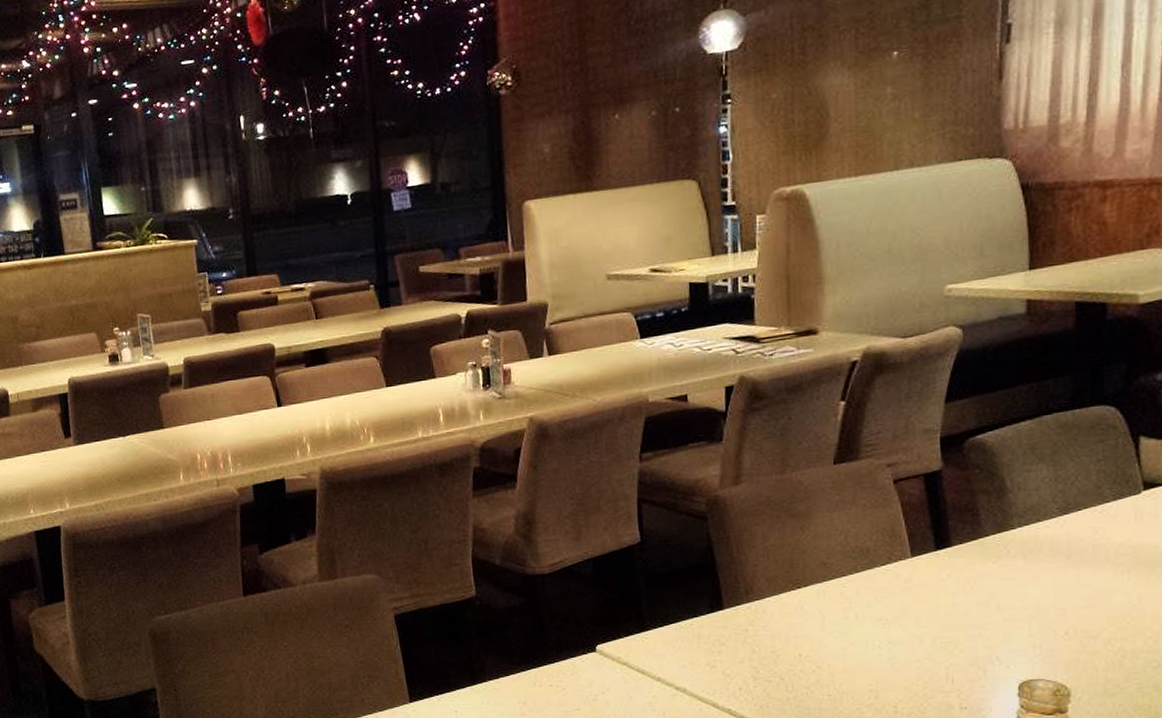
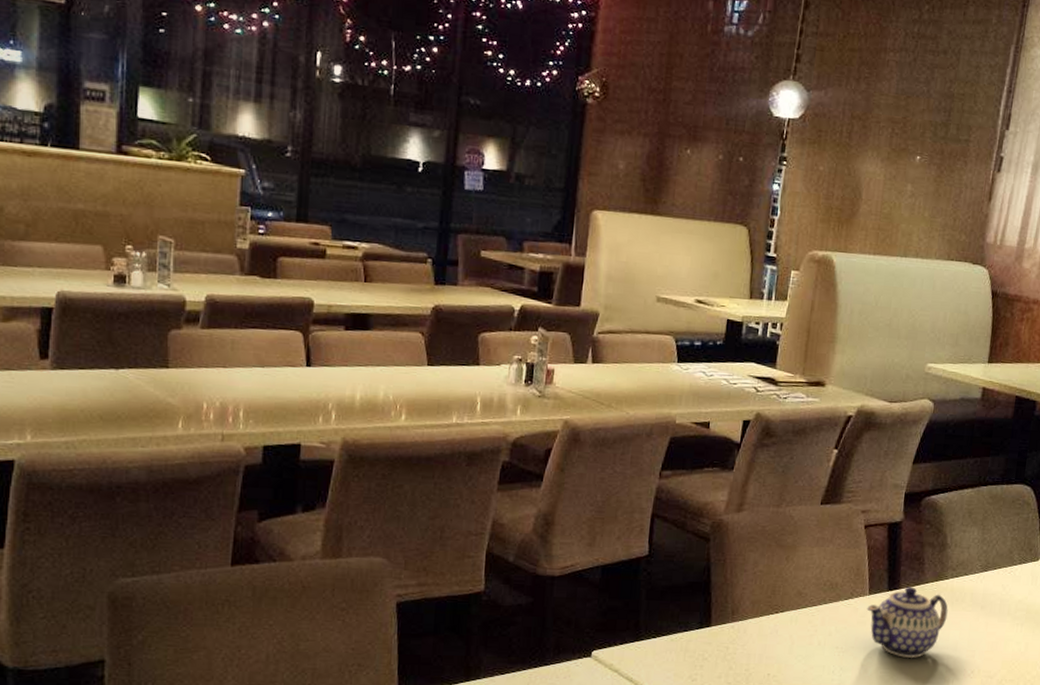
teapot: none [911,542,1021,624] -> present [867,587,948,658]

